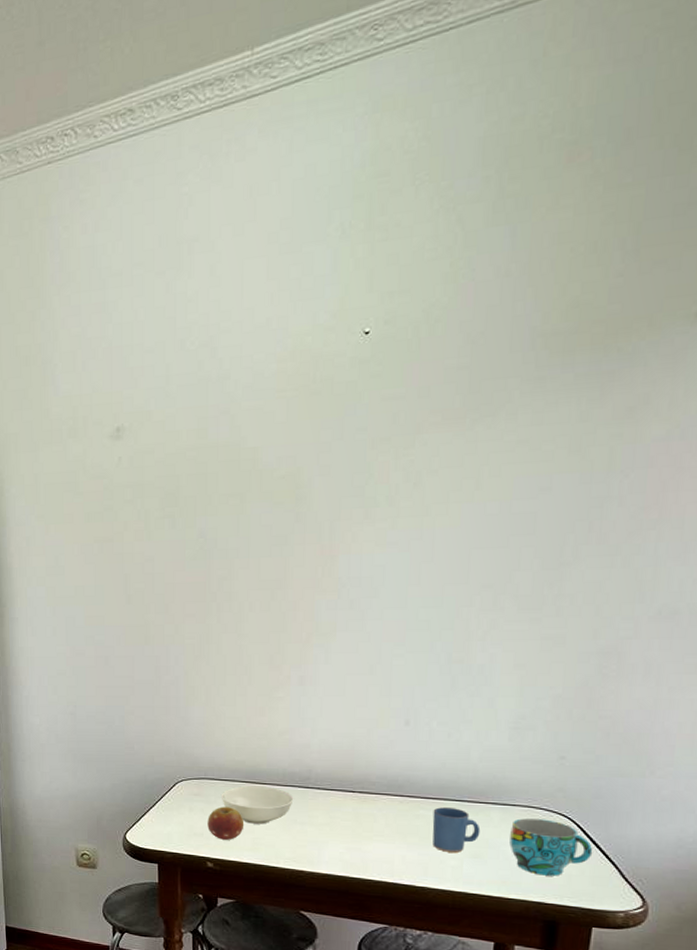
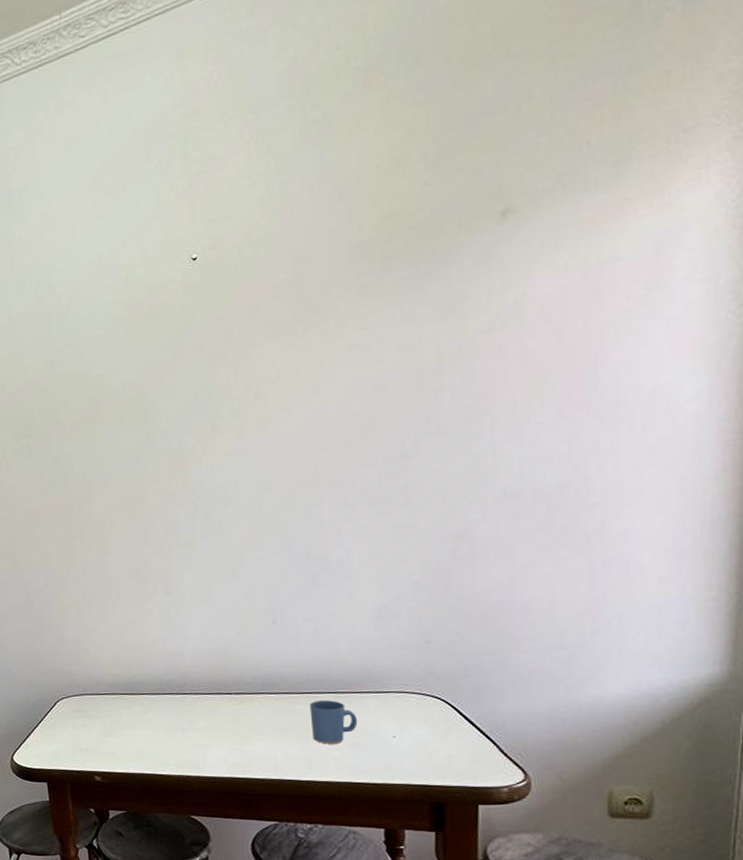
fruit: present [207,806,244,840] -> none [91,720,128,753]
bowl: present [220,785,294,824] -> none [101,696,173,735]
cup: present [508,818,593,876] -> none [386,703,470,758]

